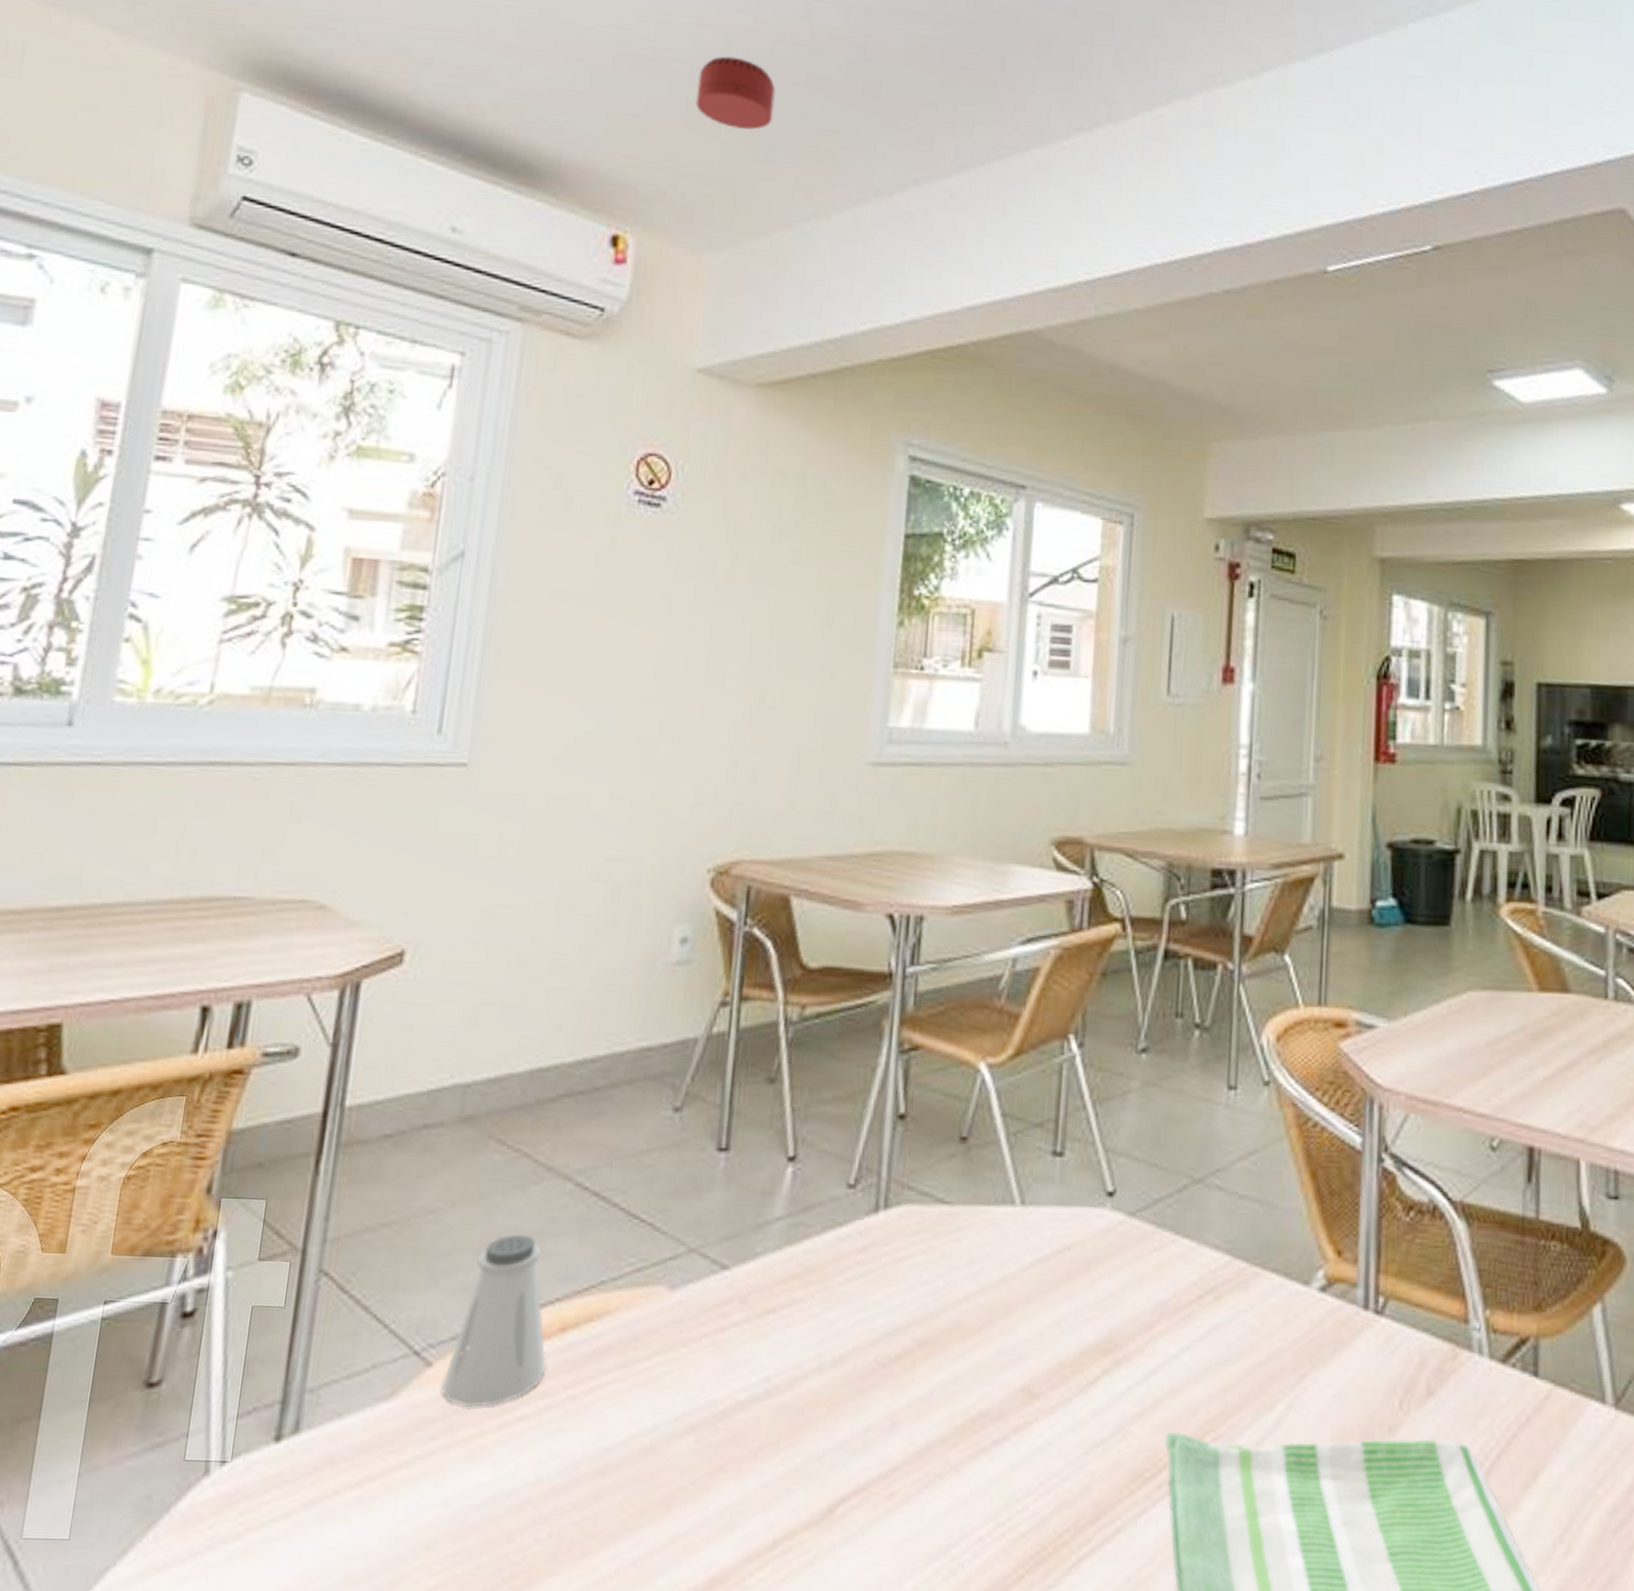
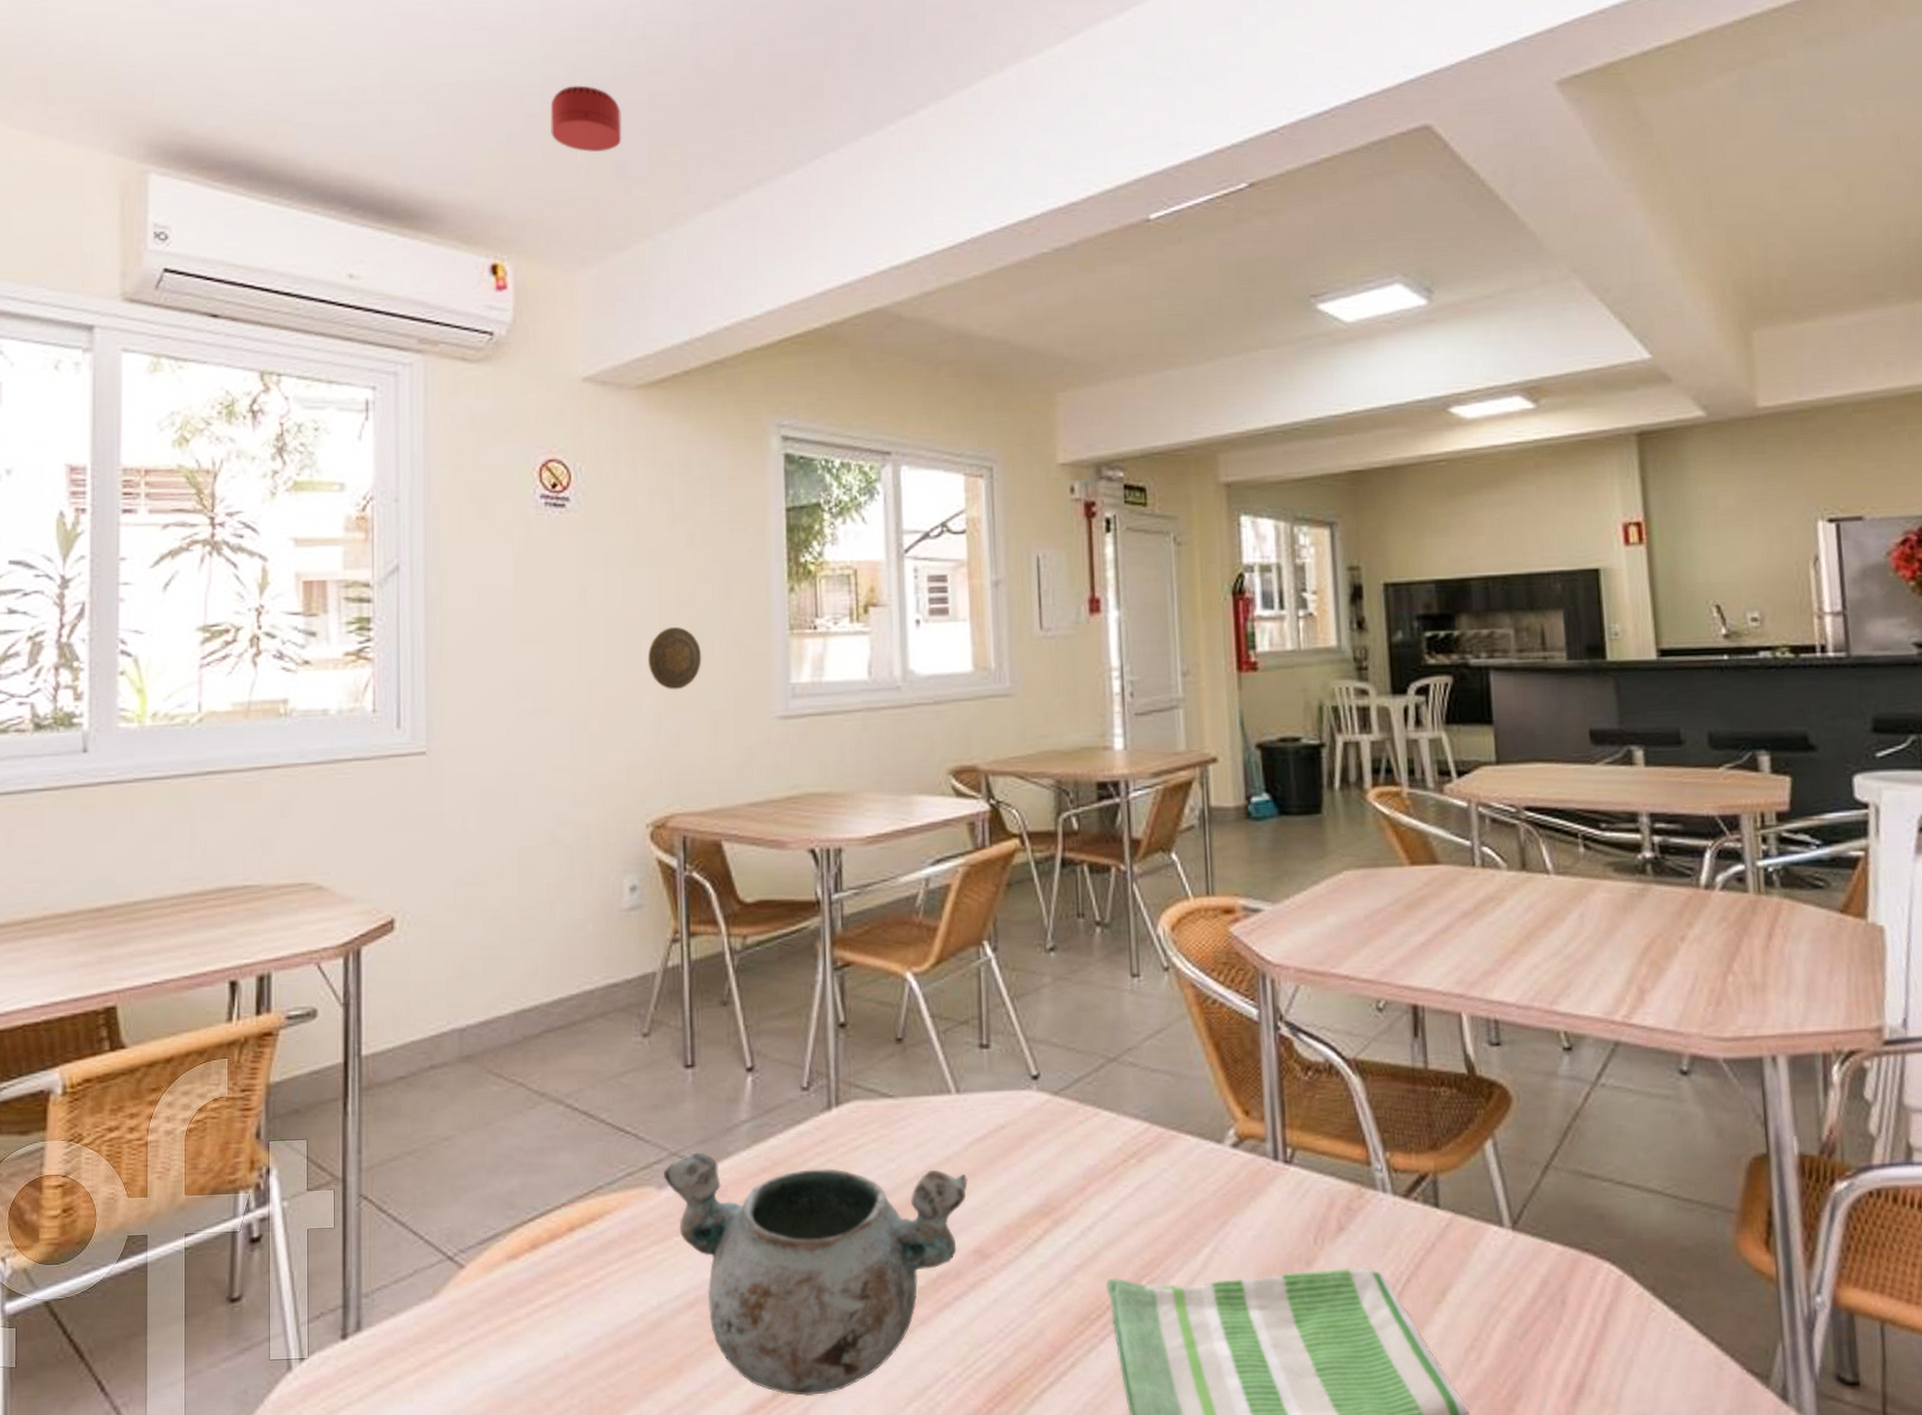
saltshaker: present [441,1235,546,1408] -> none [474,1153,561,1301]
decorative bowl: none [677,1250,1023,1546] -> present [663,1152,968,1396]
decorative plate: none [731,651,793,722] -> present [647,626,702,690]

